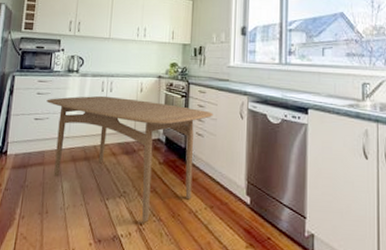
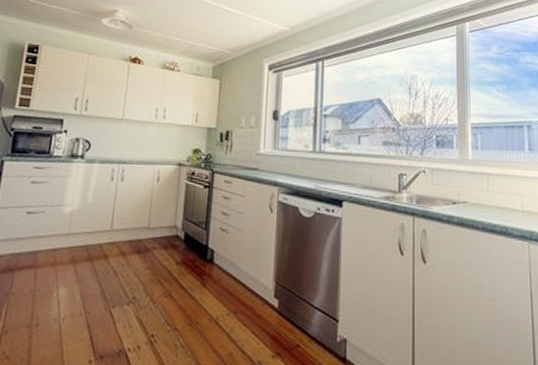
dining table: present [46,95,213,222] -> none [42,185,240,332]

